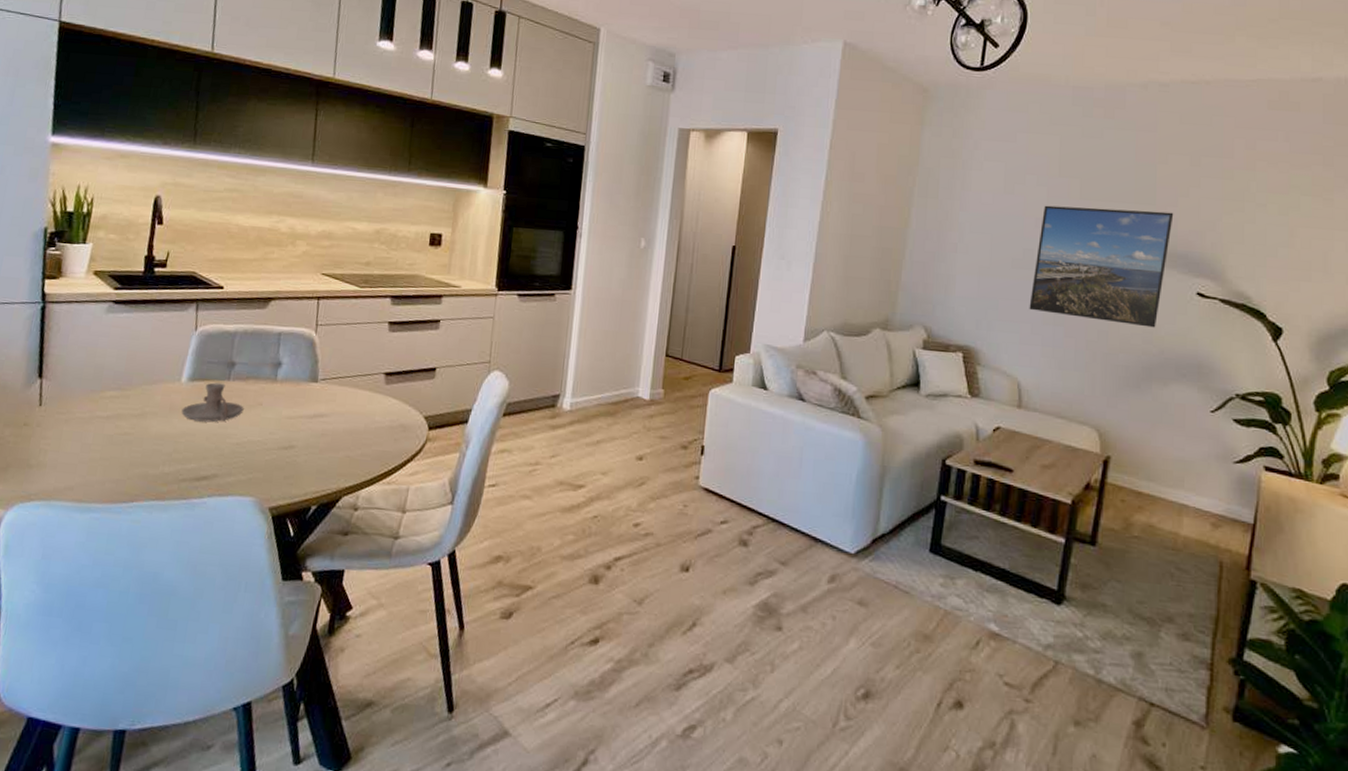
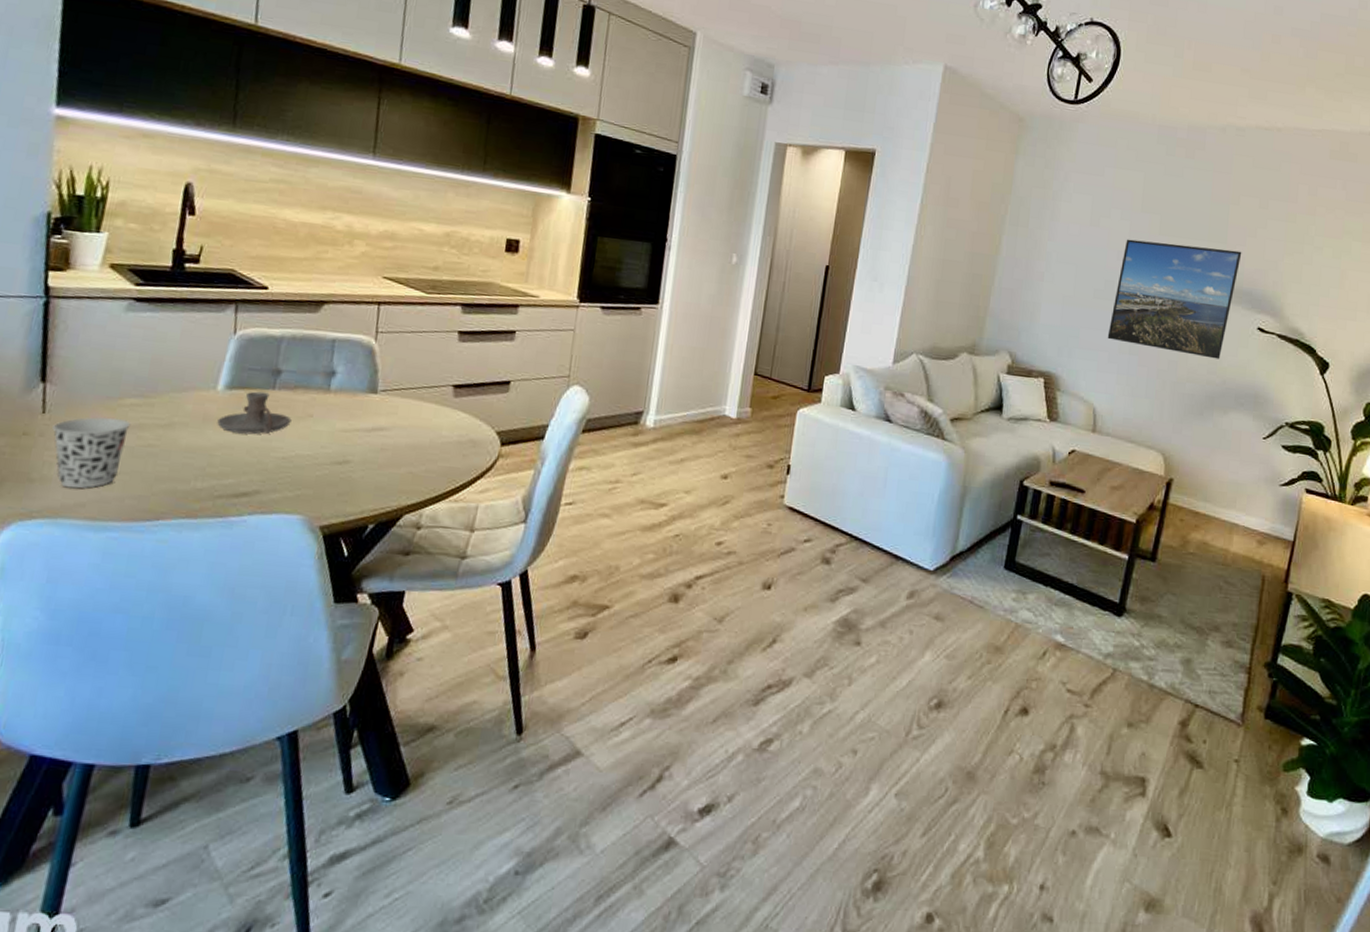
cup: none [47,408,111,474] -> present [52,417,131,489]

